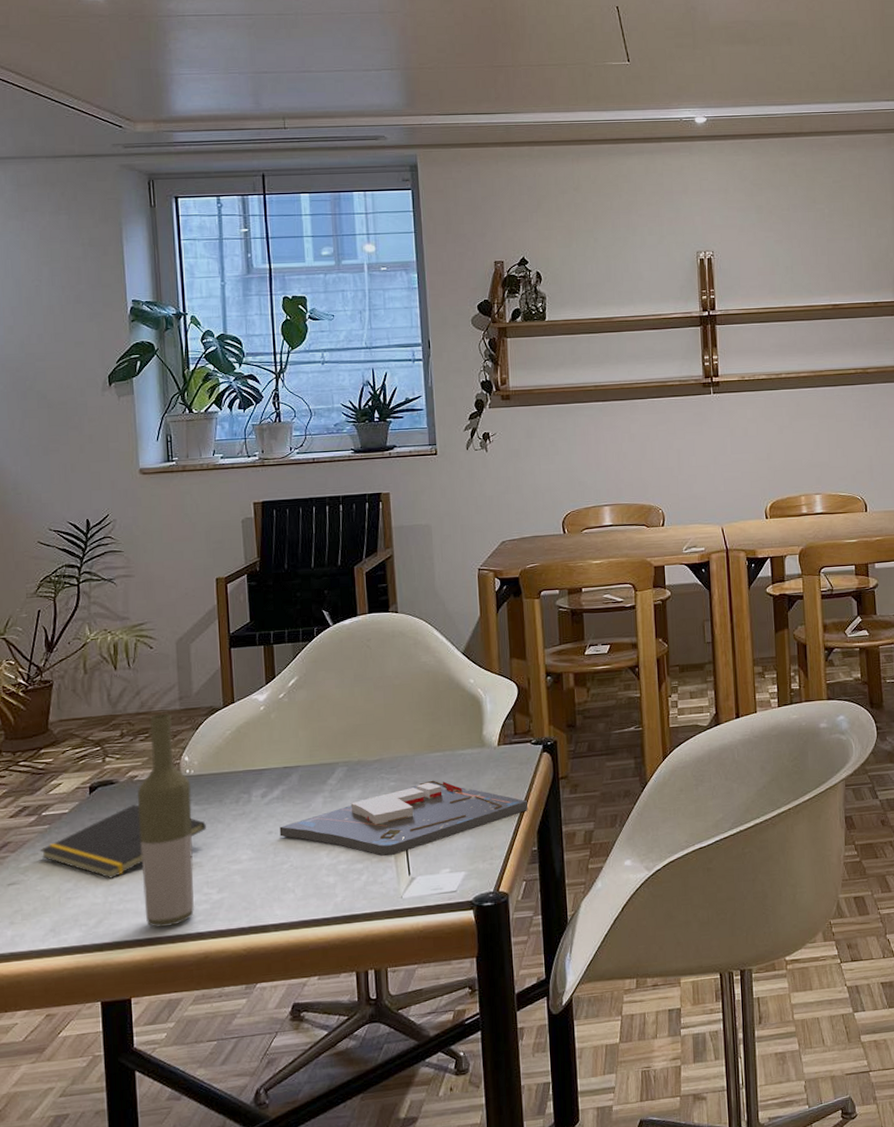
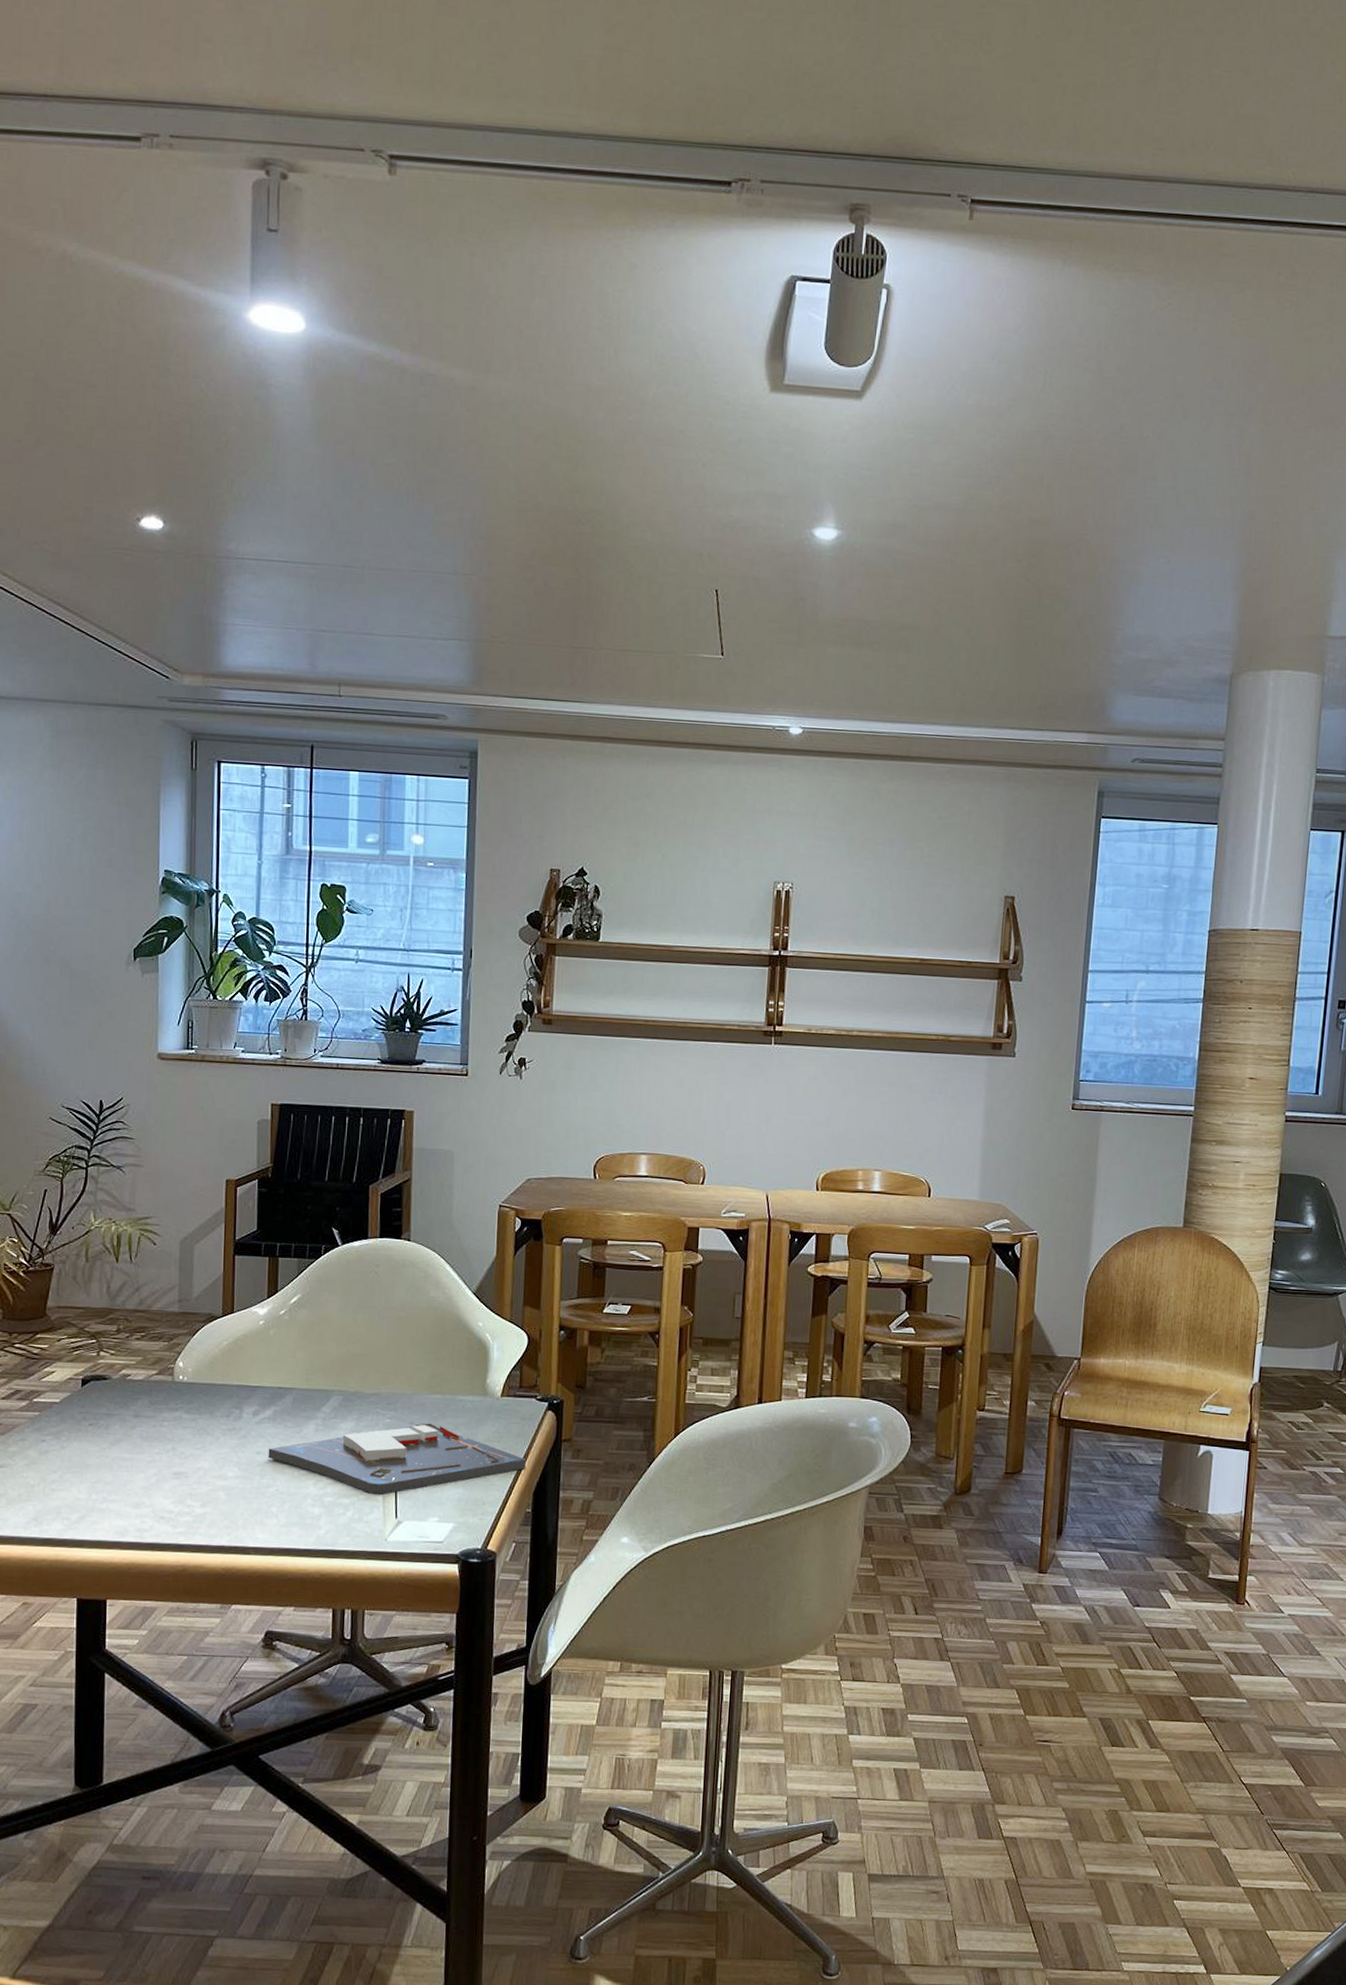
notepad: present [39,804,206,879] -> none [28,1404,195,1476]
bottle: present [137,713,195,928] -> none [126,1313,183,1534]

